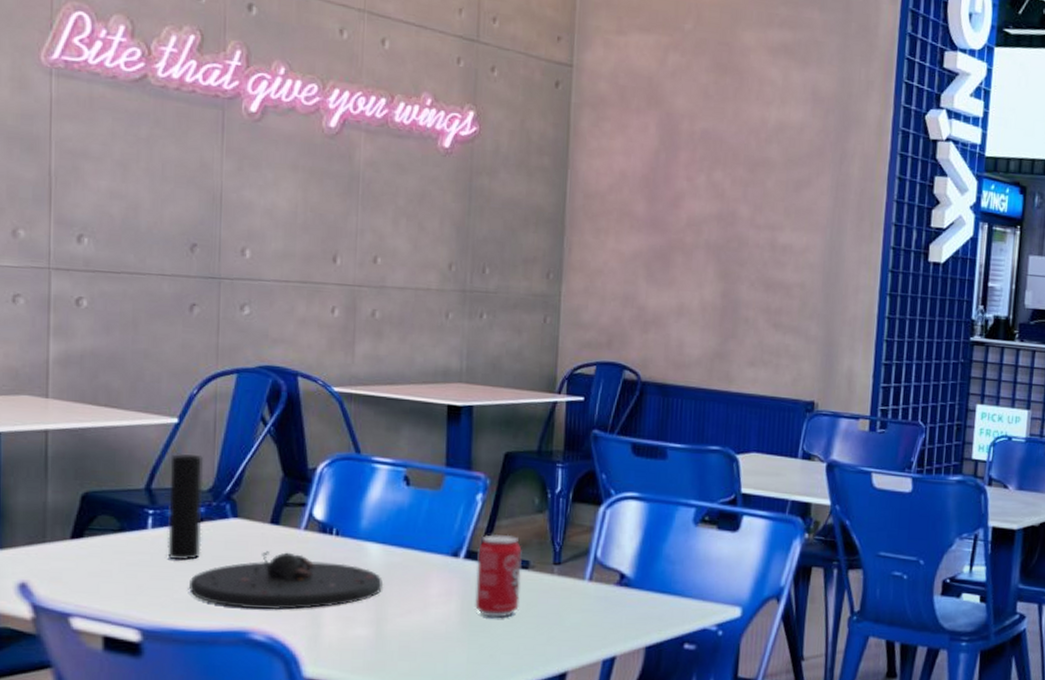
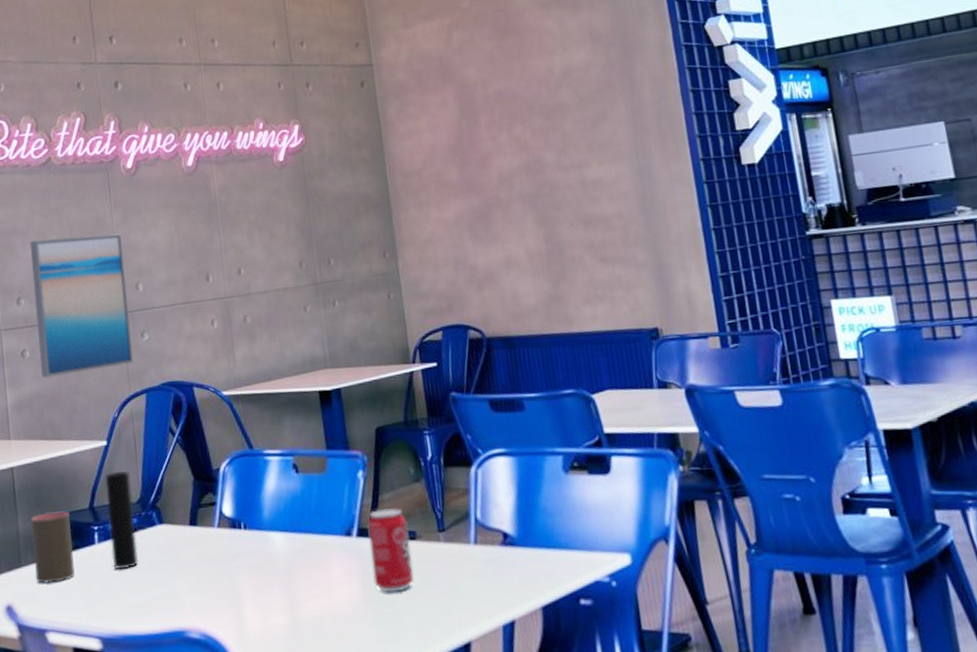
cup: none [64,487,119,565] -> present [31,511,75,583]
wall art: none [101,170,230,338] -> present [29,233,133,378]
plate: present [189,551,384,610] -> none [133,550,291,609]

